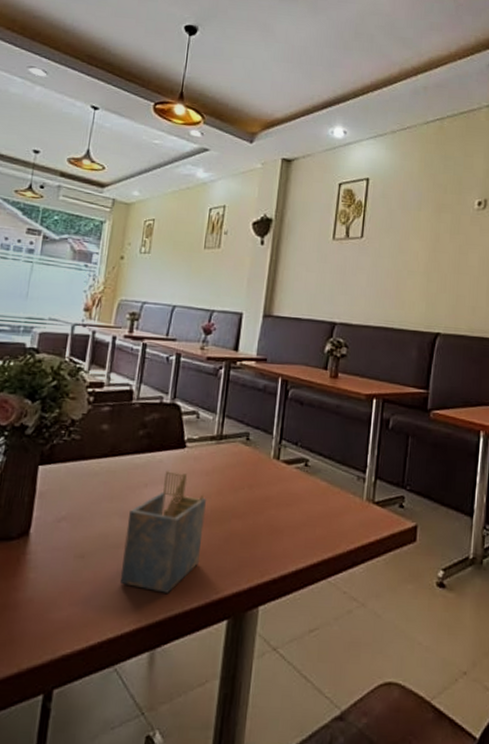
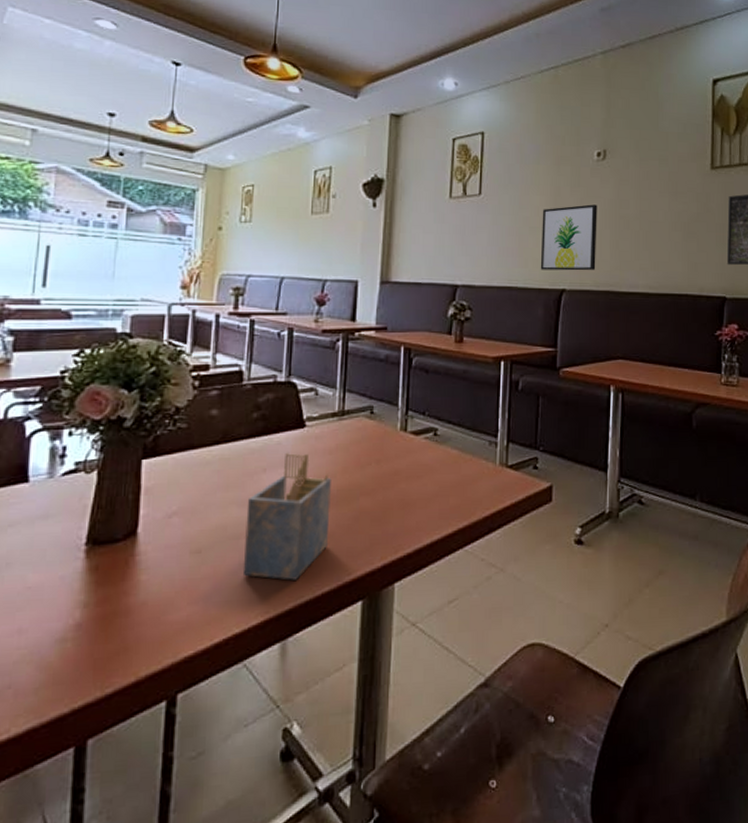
wall art: none [416,251,476,316] -> present [540,204,597,271]

